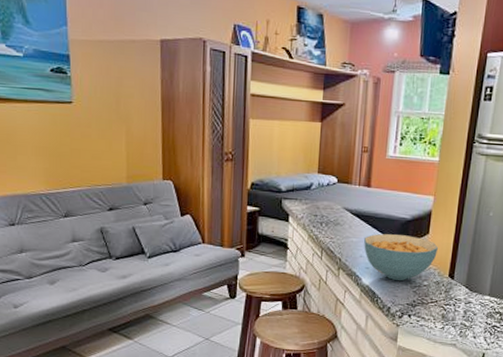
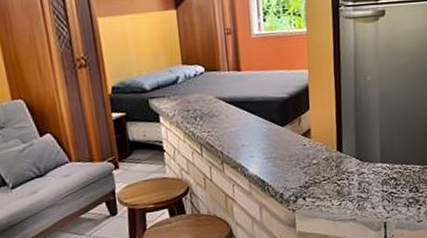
cereal bowl: present [363,234,438,280] -> none [242,114,321,164]

